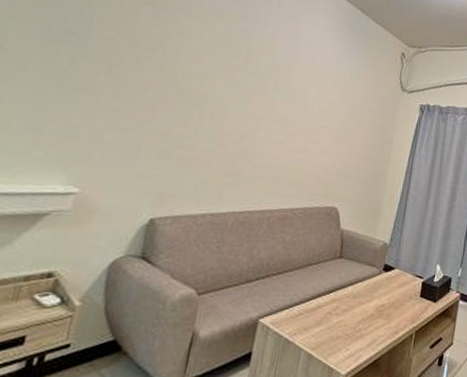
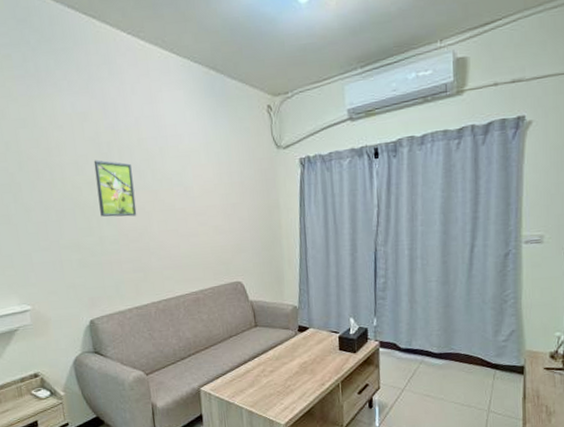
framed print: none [204,55,255,119] -> present [93,160,137,217]

